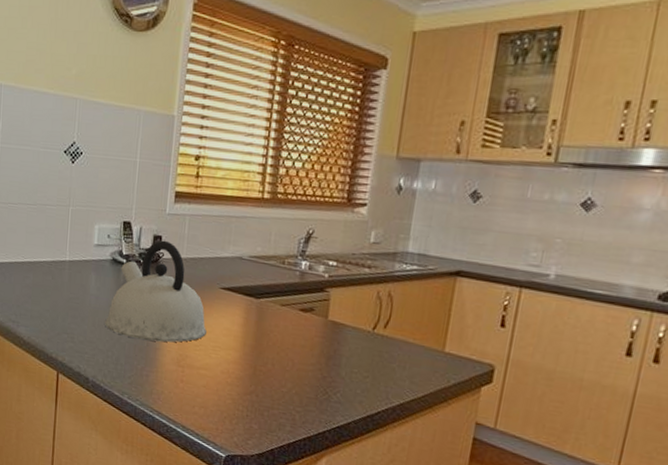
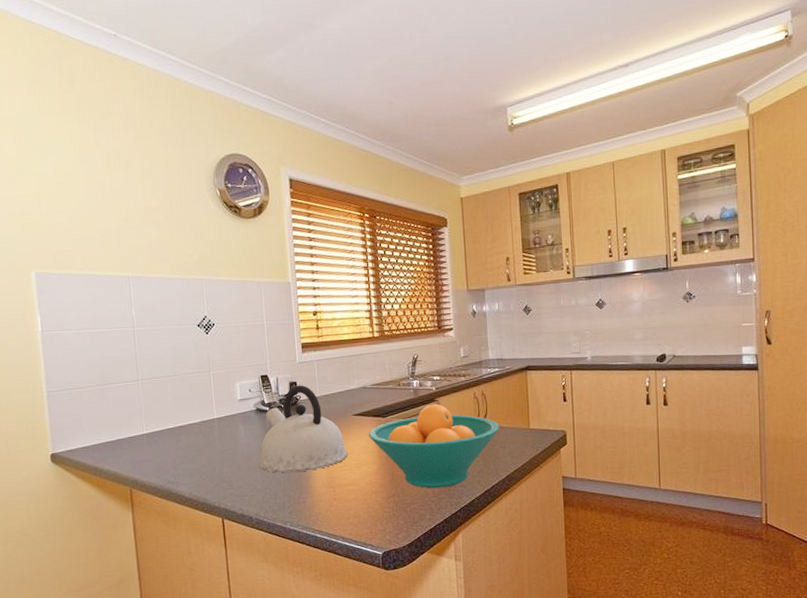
fruit bowl: none [234,294,403,400] -> present [368,404,500,489]

